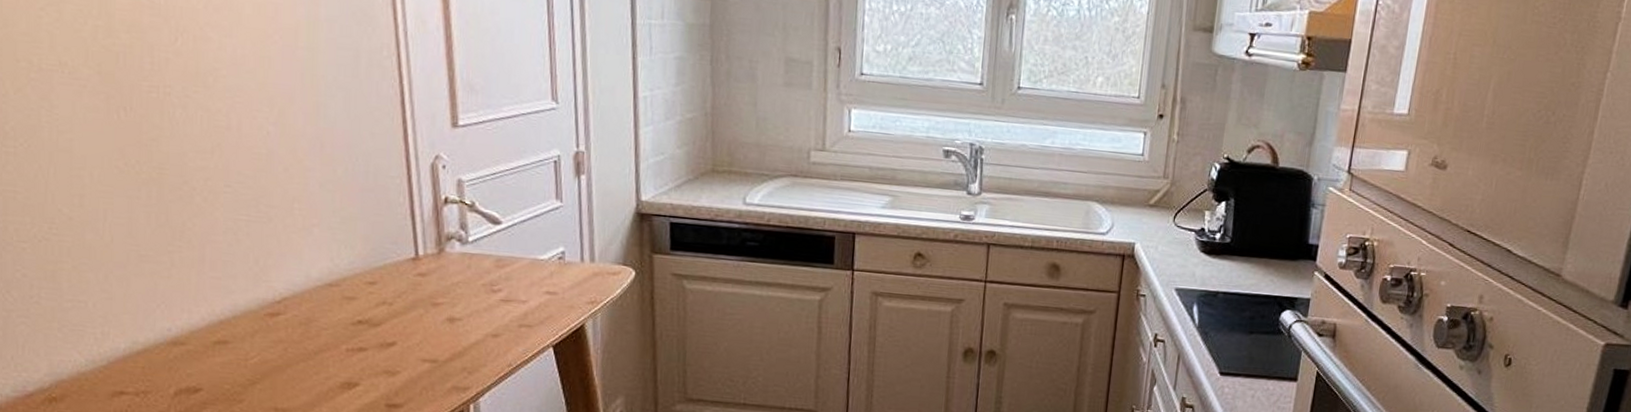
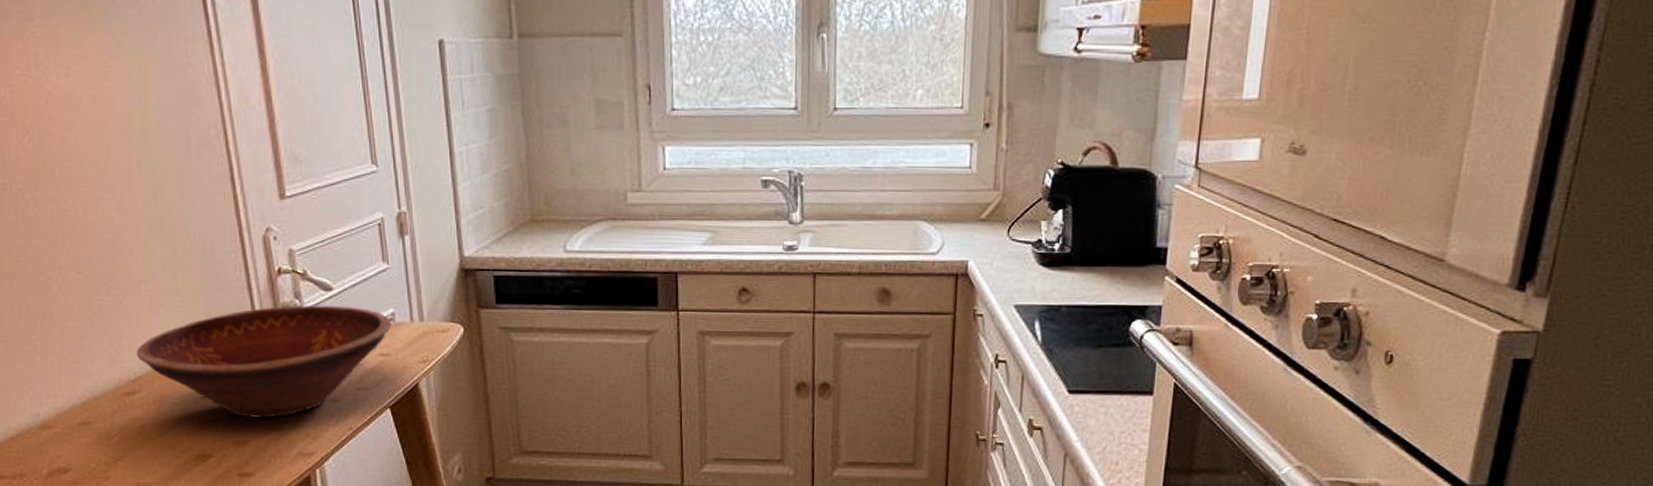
ceramic bowl: none [283,236,561,349] -> present [136,305,392,418]

